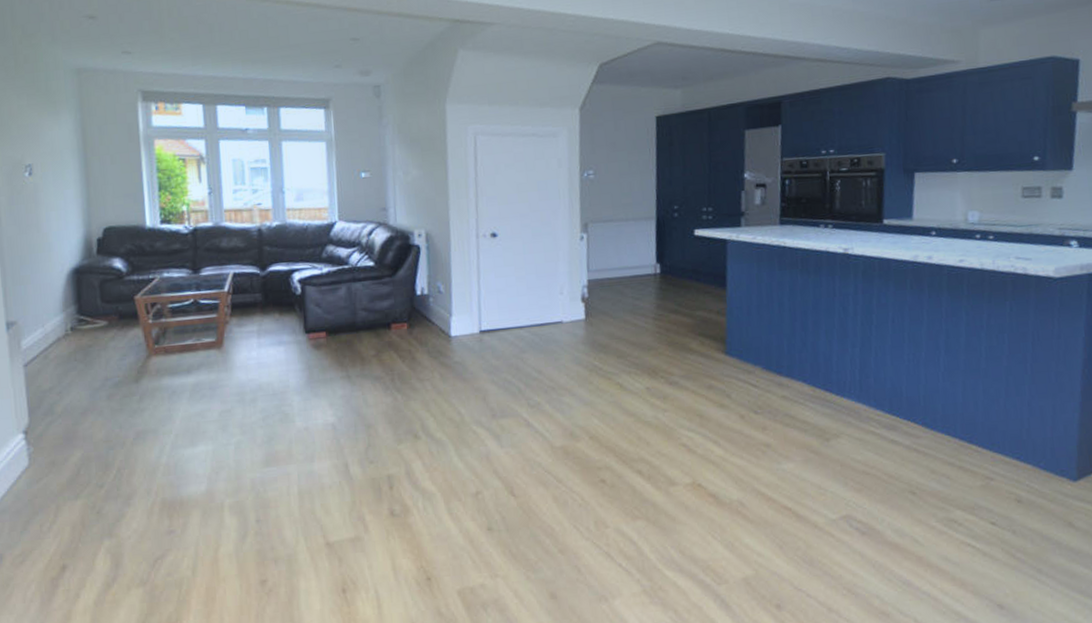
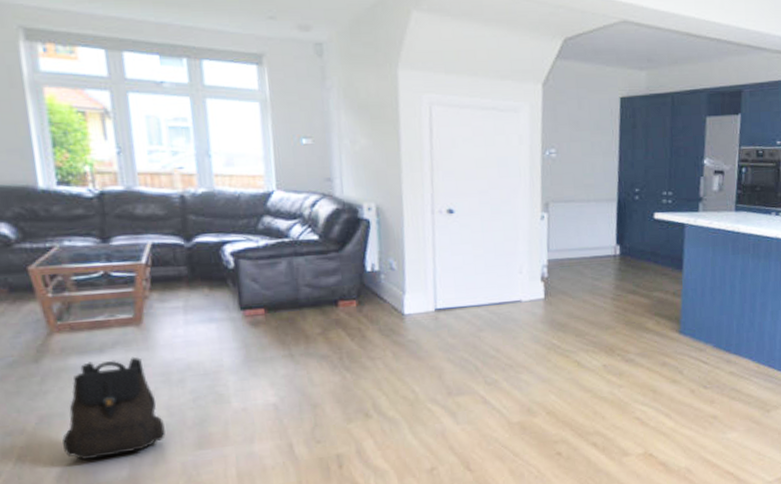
backpack: none [154,377,239,474] -> present [62,356,166,460]

